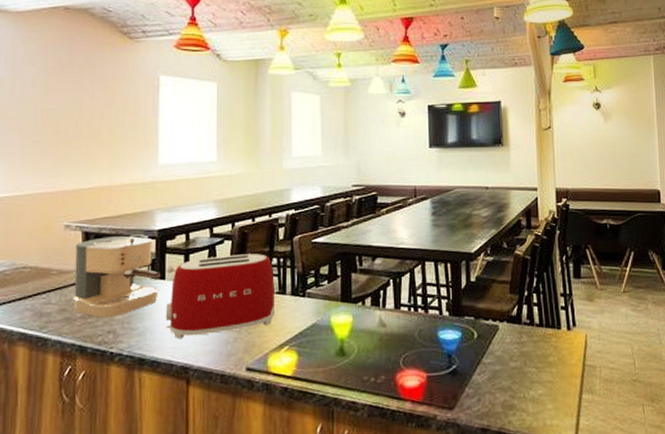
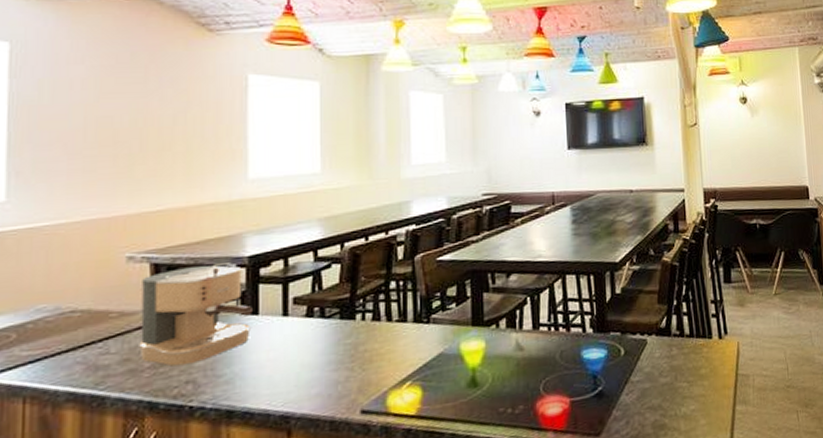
toaster: present [165,254,274,340] -> none [259,277,394,384]

